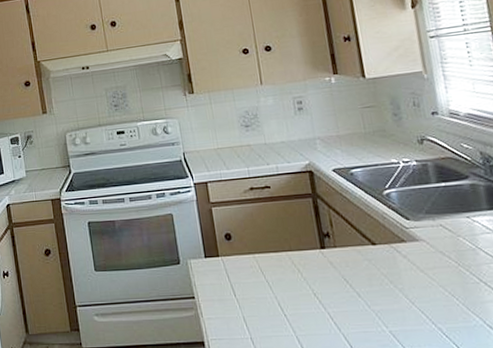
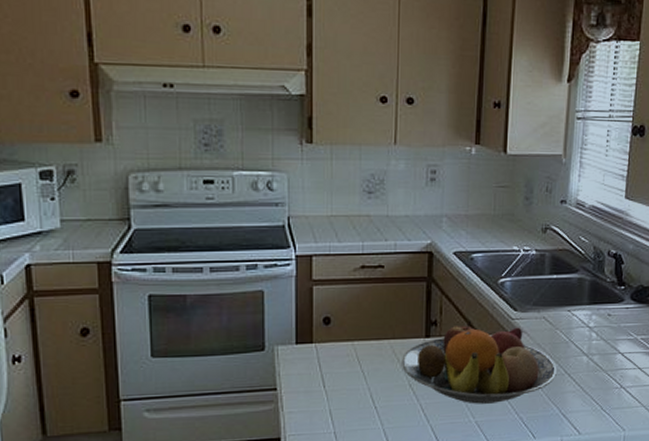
fruit bowl: none [302,231,471,314] -> present [402,320,557,404]

